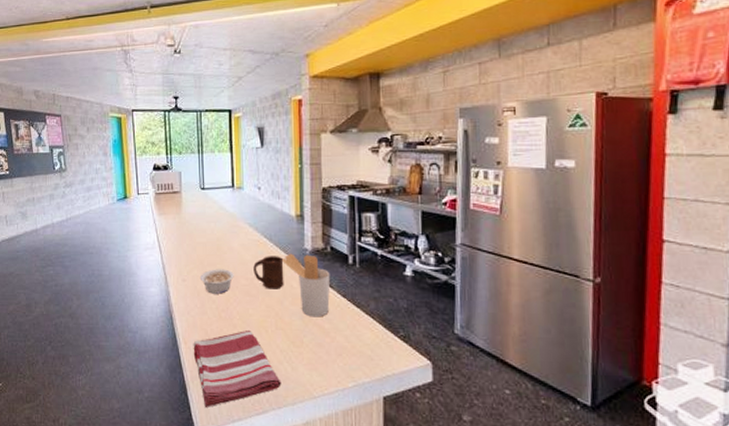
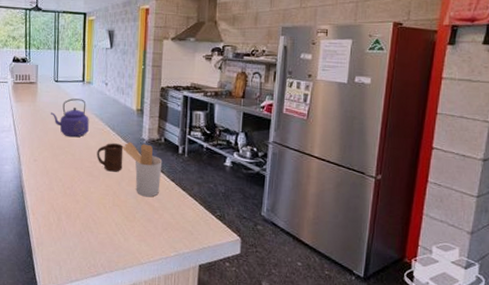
dish towel: present [193,329,281,409] -> none [40,205,115,270]
kettle: none [198,207,242,252] -> present [51,98,89,138]
legume: present [201,269,234,294] -> none [50,152,80,174]

